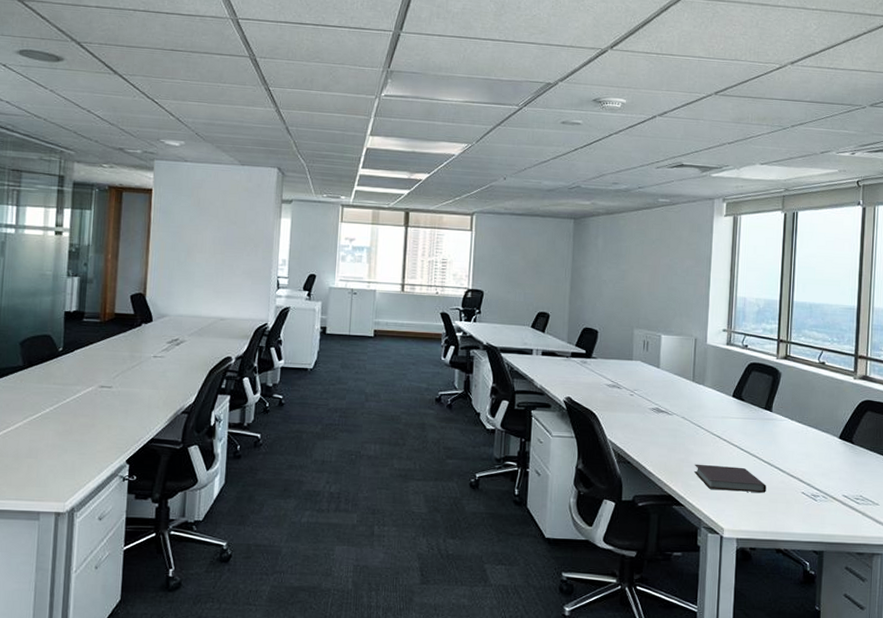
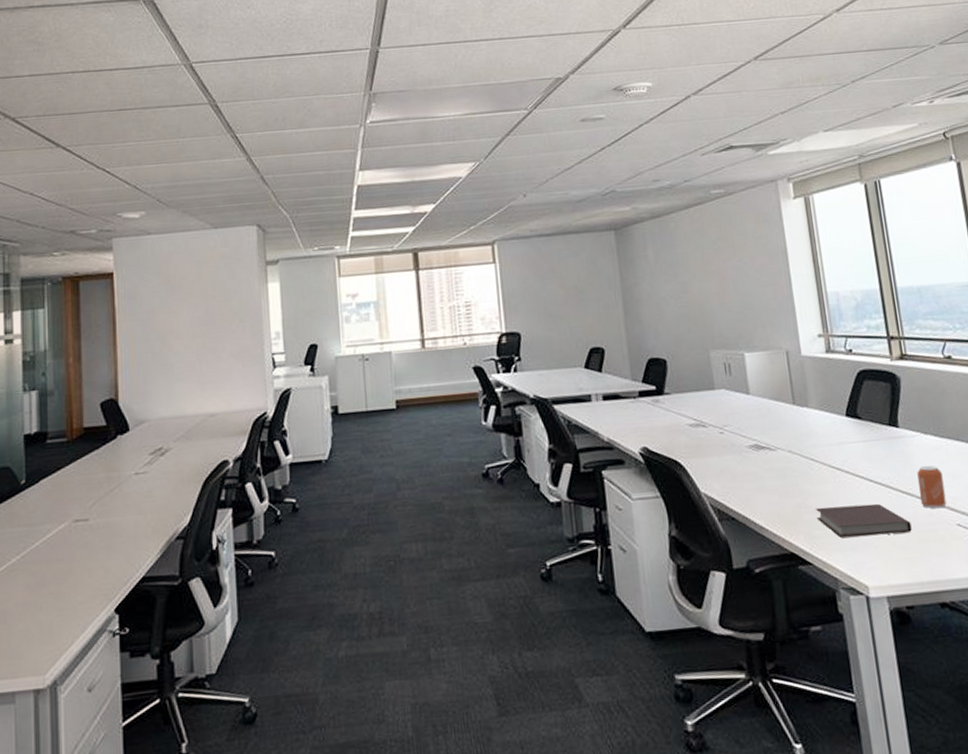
can: none [777,444,799,478] -> present [917,465,947,509]

